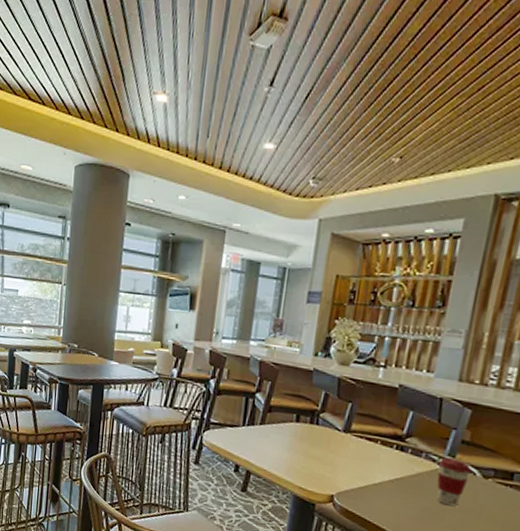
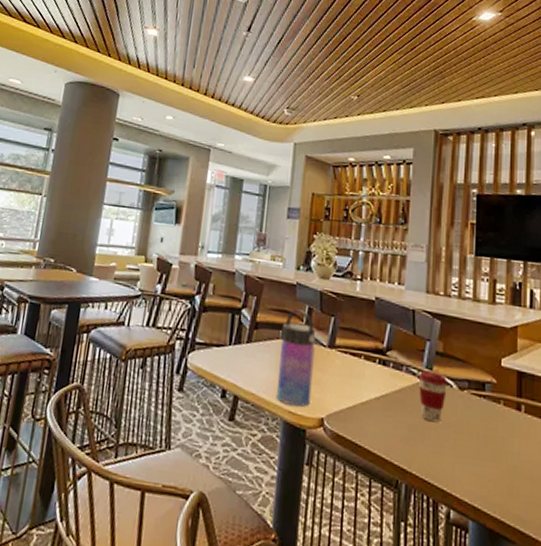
water bottle: none [287,395,331,484] -> present [275,309,316,407]

